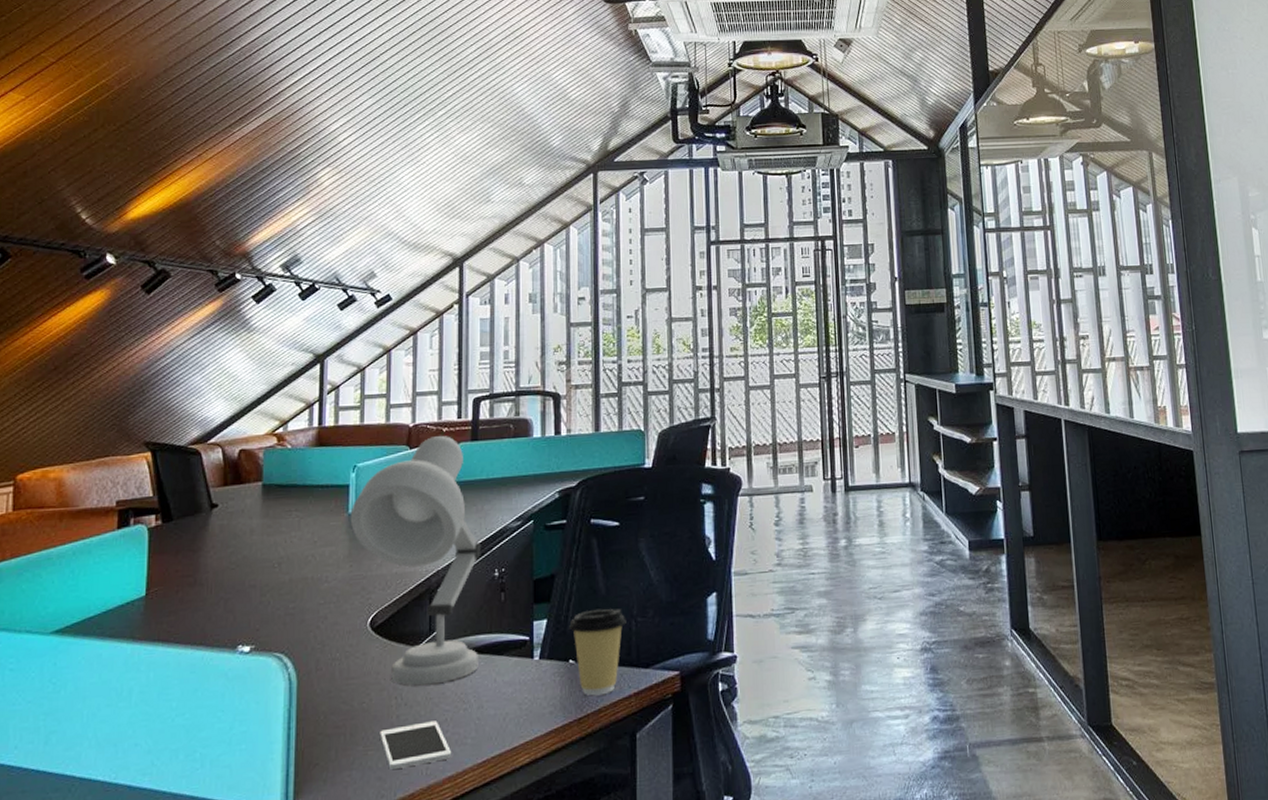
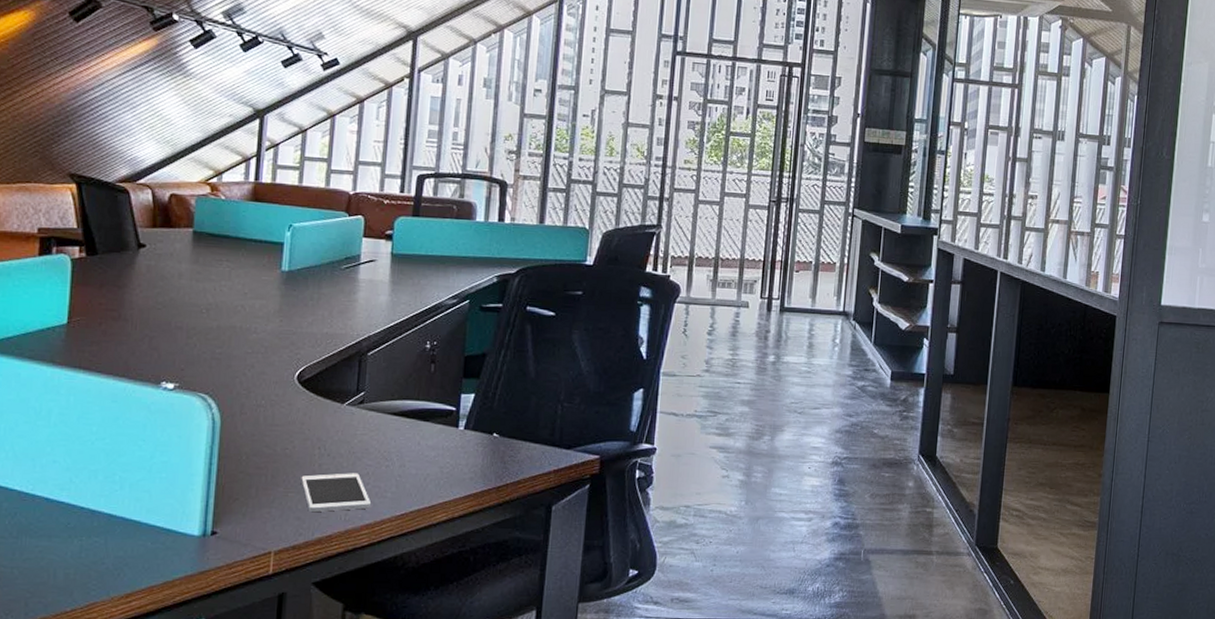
desk lamp: present [350,436,482,686] -> none [282,207,415,440]
coffee cup: present [569,608,626,696] -> none [496,390,553,469]

